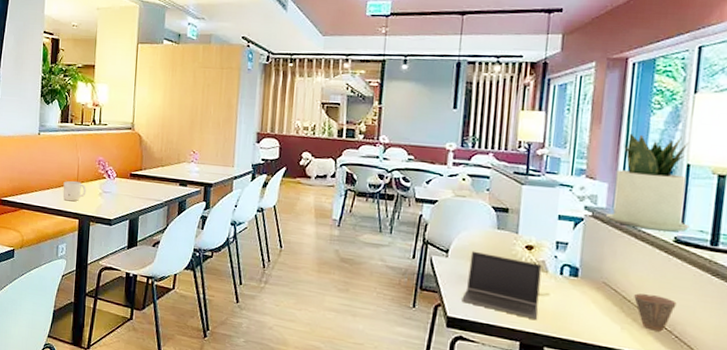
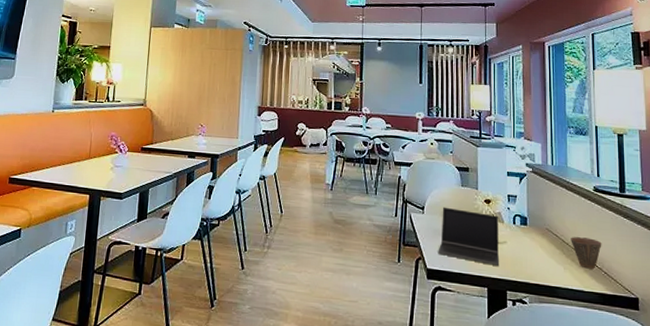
mug: present [62,180,87,202] -> none [74,156,98,177]
planter: present [606,133,690,232] -> none [543,102,603,183]

